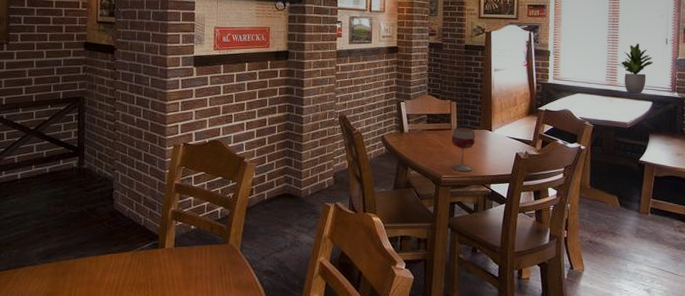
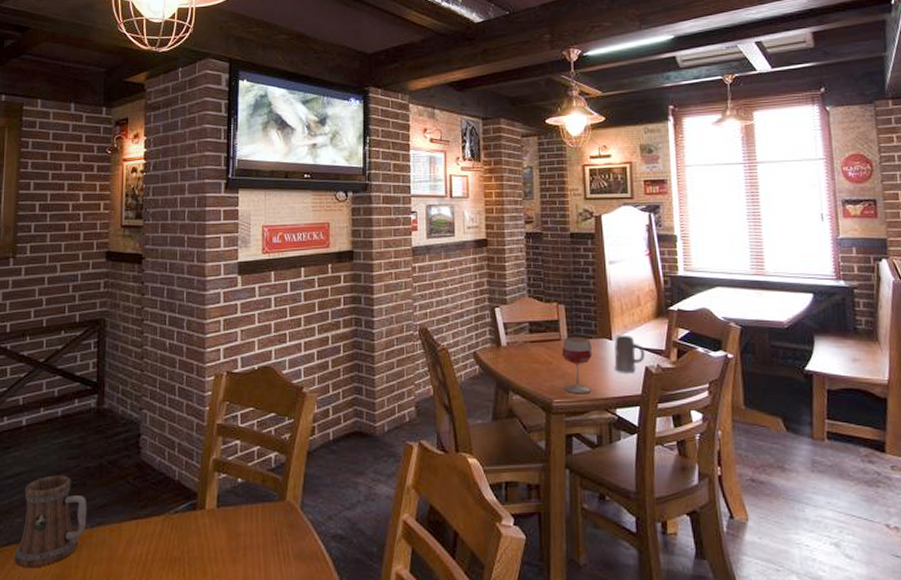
beer mug: none [13,218,71,287] -> present [14,475,87,568]
beer mug: none [492,127,517,158] -> present [614,335,646,373]
potted plant: present [617,43,653,94] -> none [763,220,809,284]

